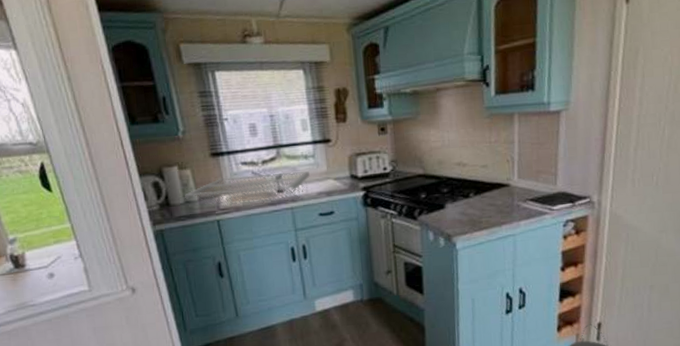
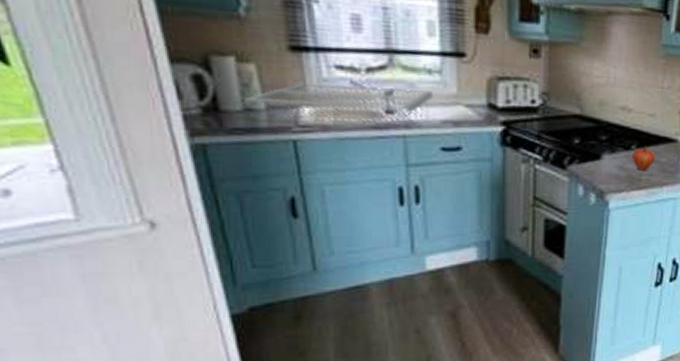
fruit: none [471,193,492,214] -> present [632,146,655,171]

